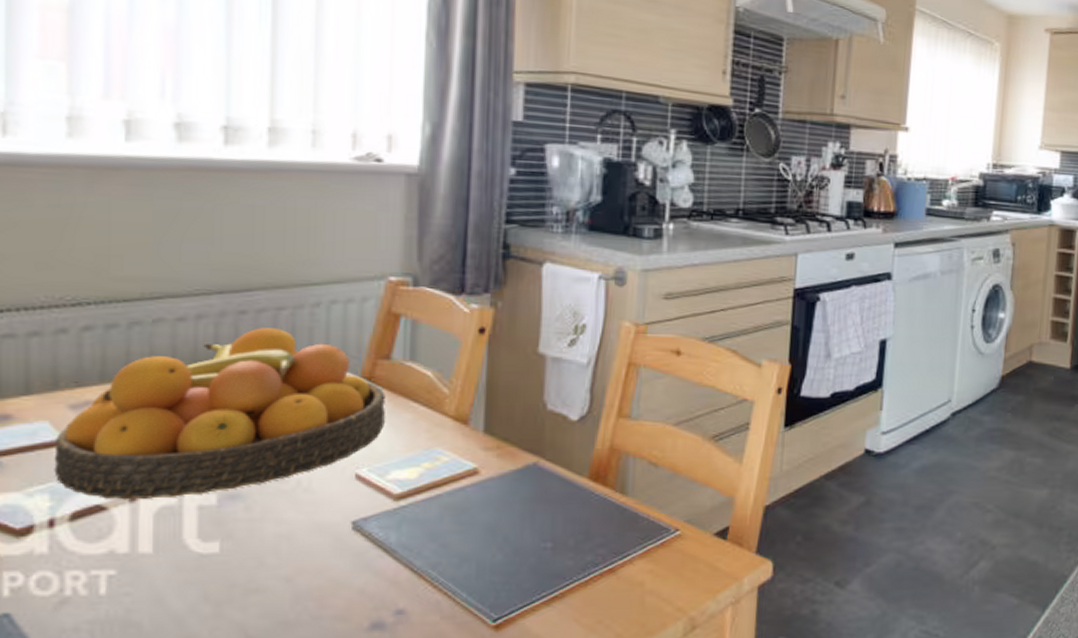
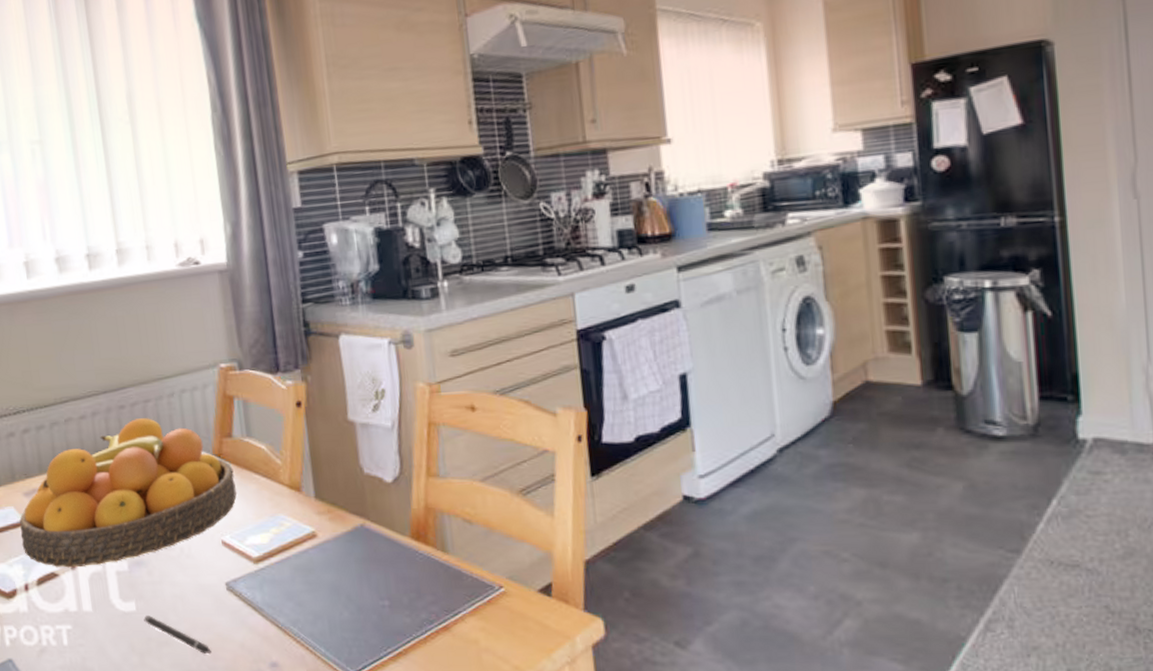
pen: none [229,558,319,601] -> present [144,616,212,654]

